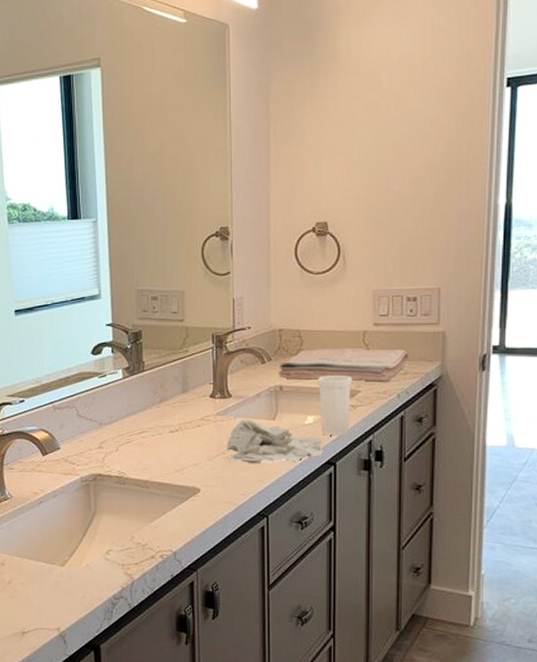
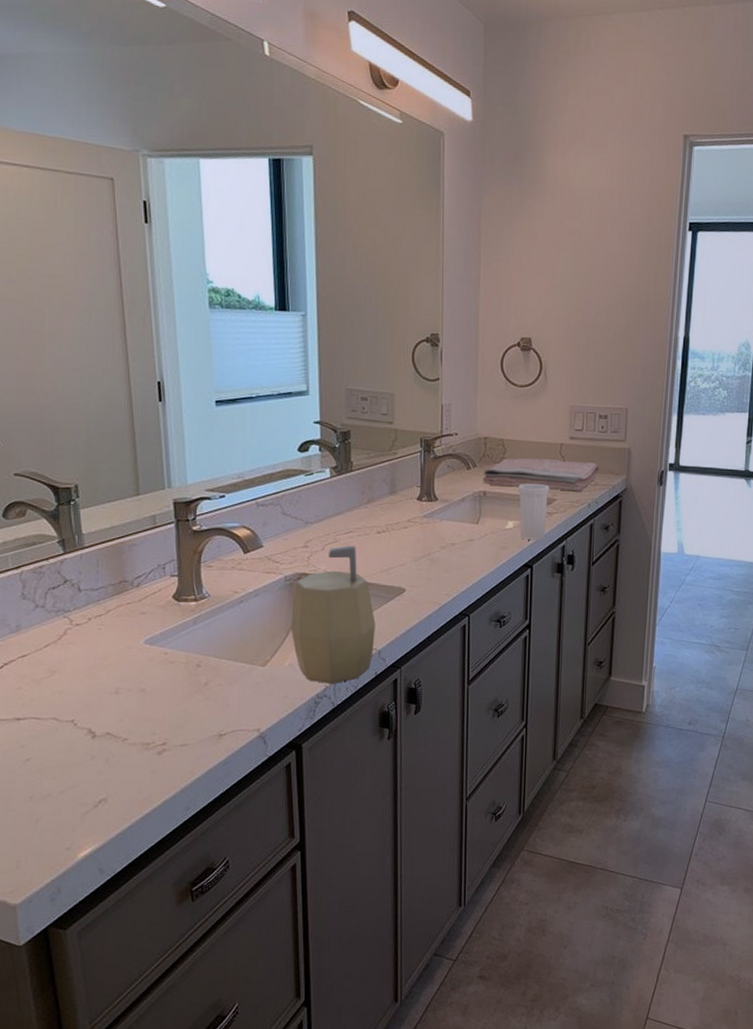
soap dispenser: none [87,445,170,585] -> present [290,545,376,683]
tissue: present [227,418,323,464] -> none [432,521,522,566]

